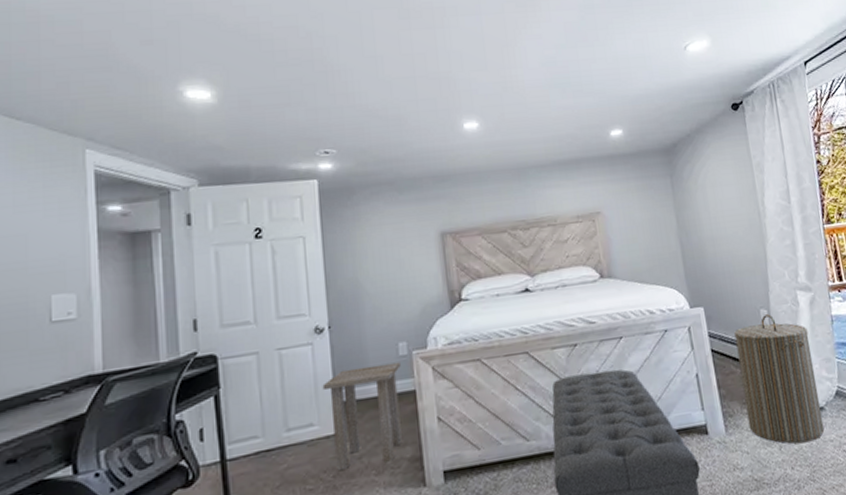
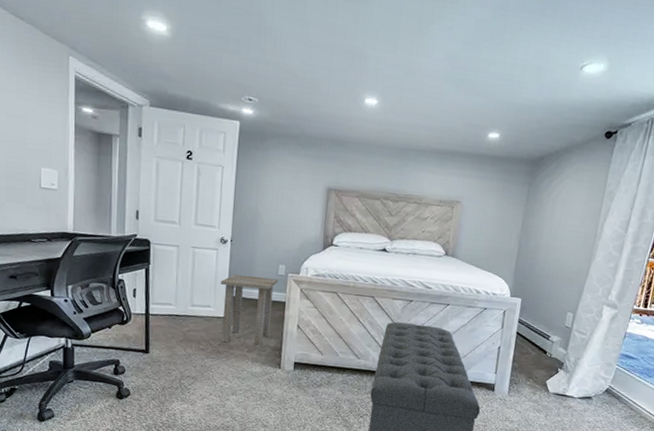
laundry hamper: present [734,314,825,444] -> none [527,317,602,418]

